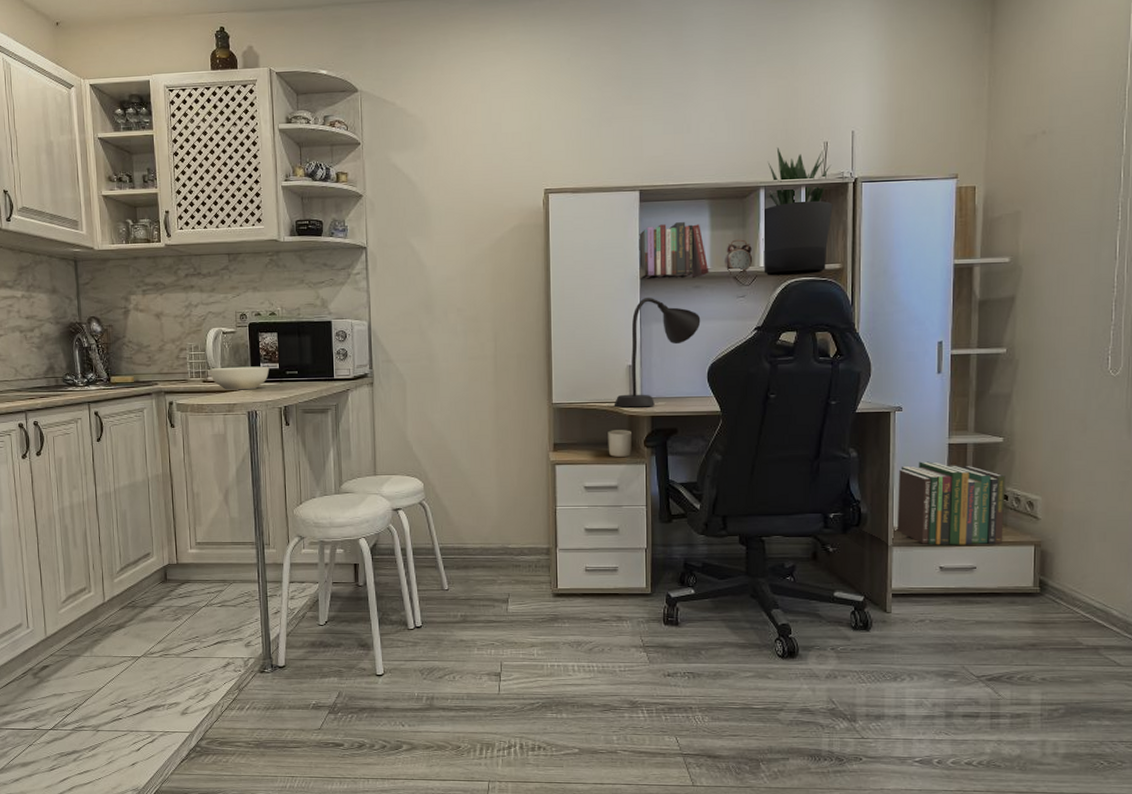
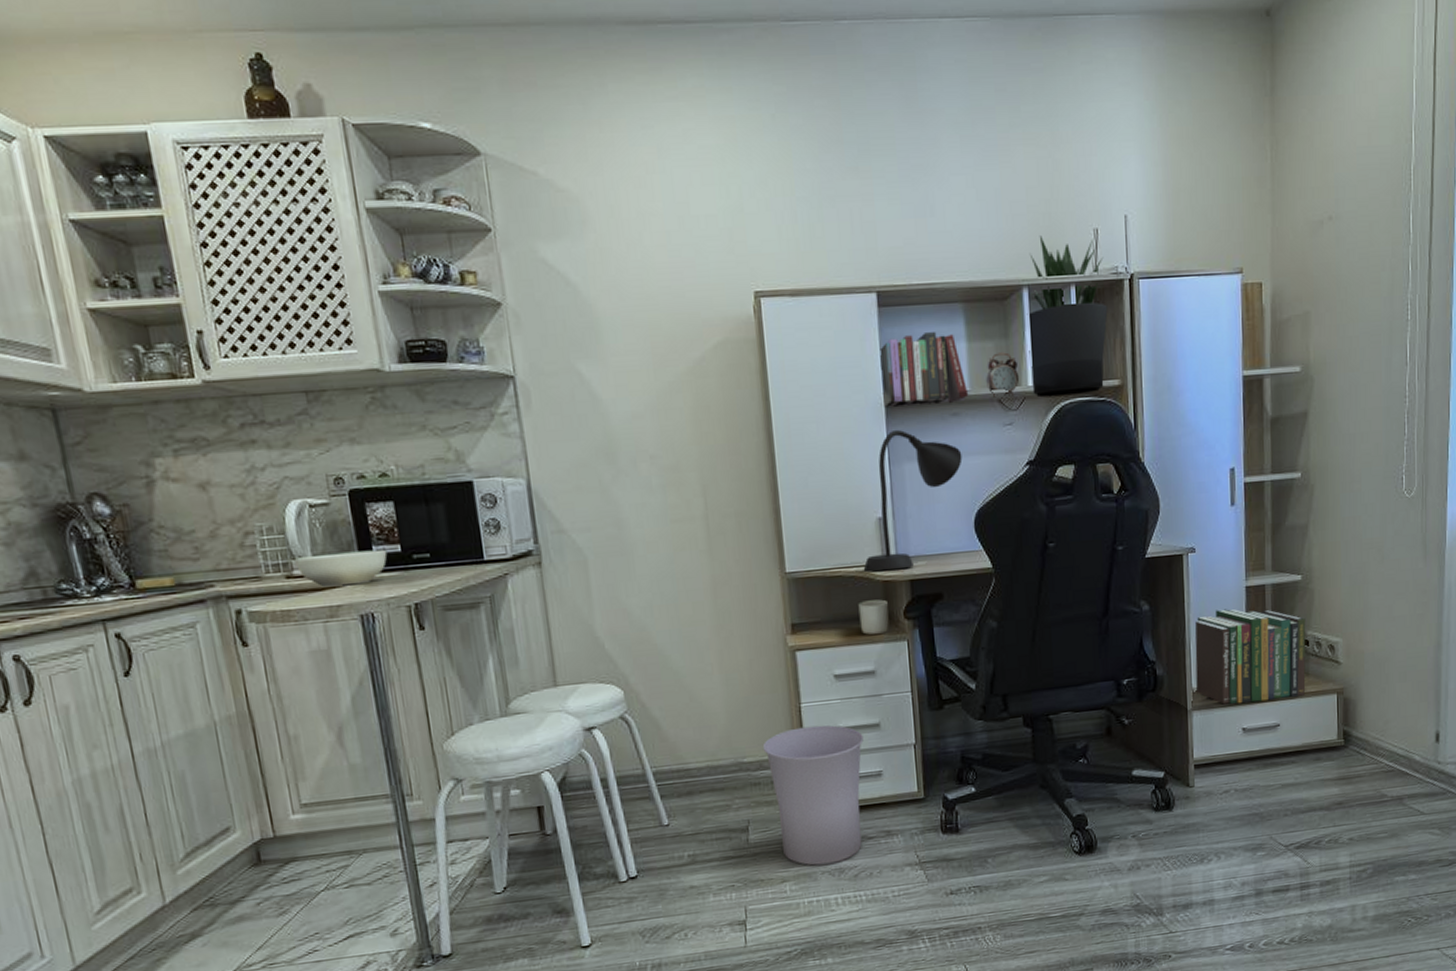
waste bin: none [524,525,604,637] -> present [762,725,864,866]

